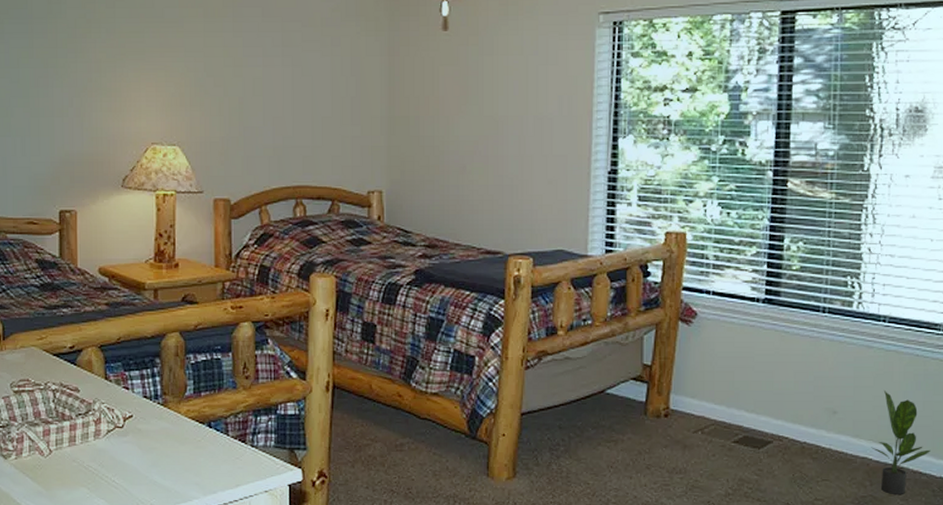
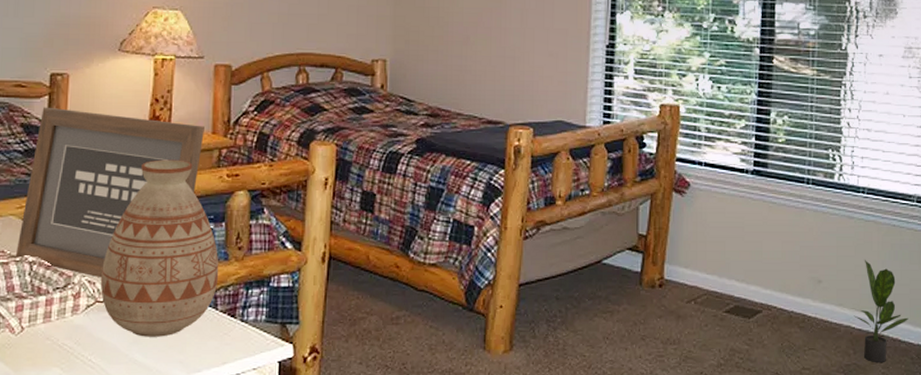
picture frame: none [39,243,207,405] -> present [15,107,204,278]
vase: none [119,292,228,460] -> present [101,159,219,337]

